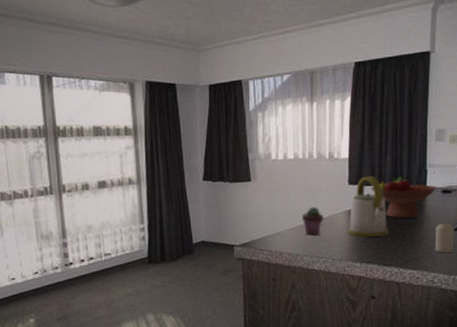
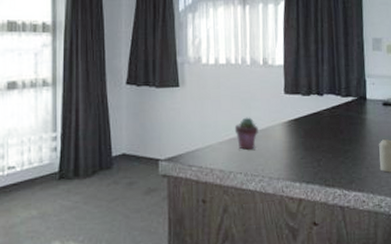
kettle: present [347,176,388,237] -> none [285,85,329,153]
fruit bowl: present [371,176,437,218] -> none [308,87,377,132]

